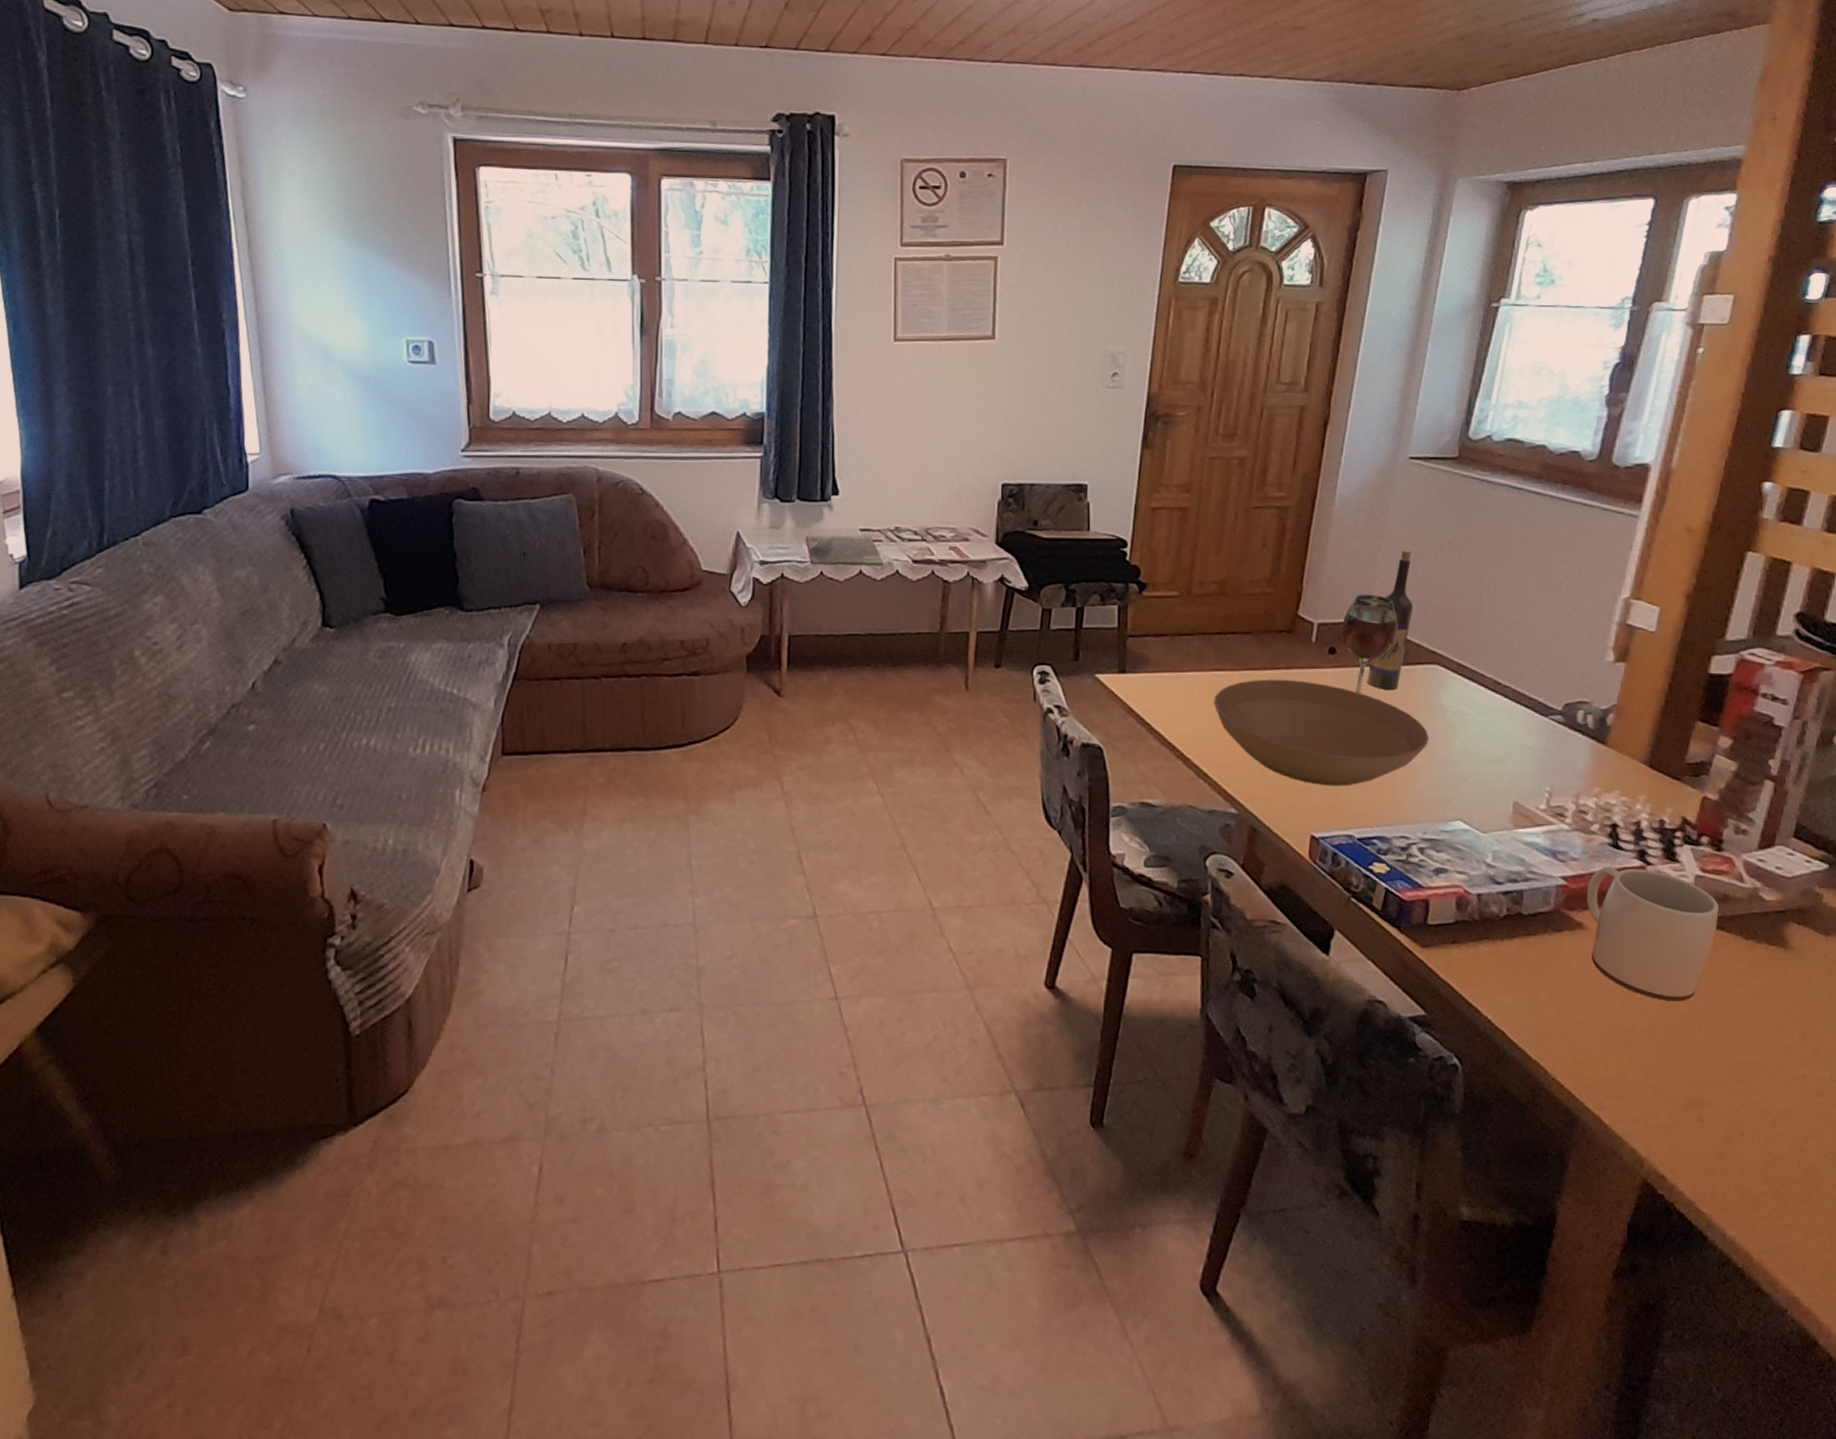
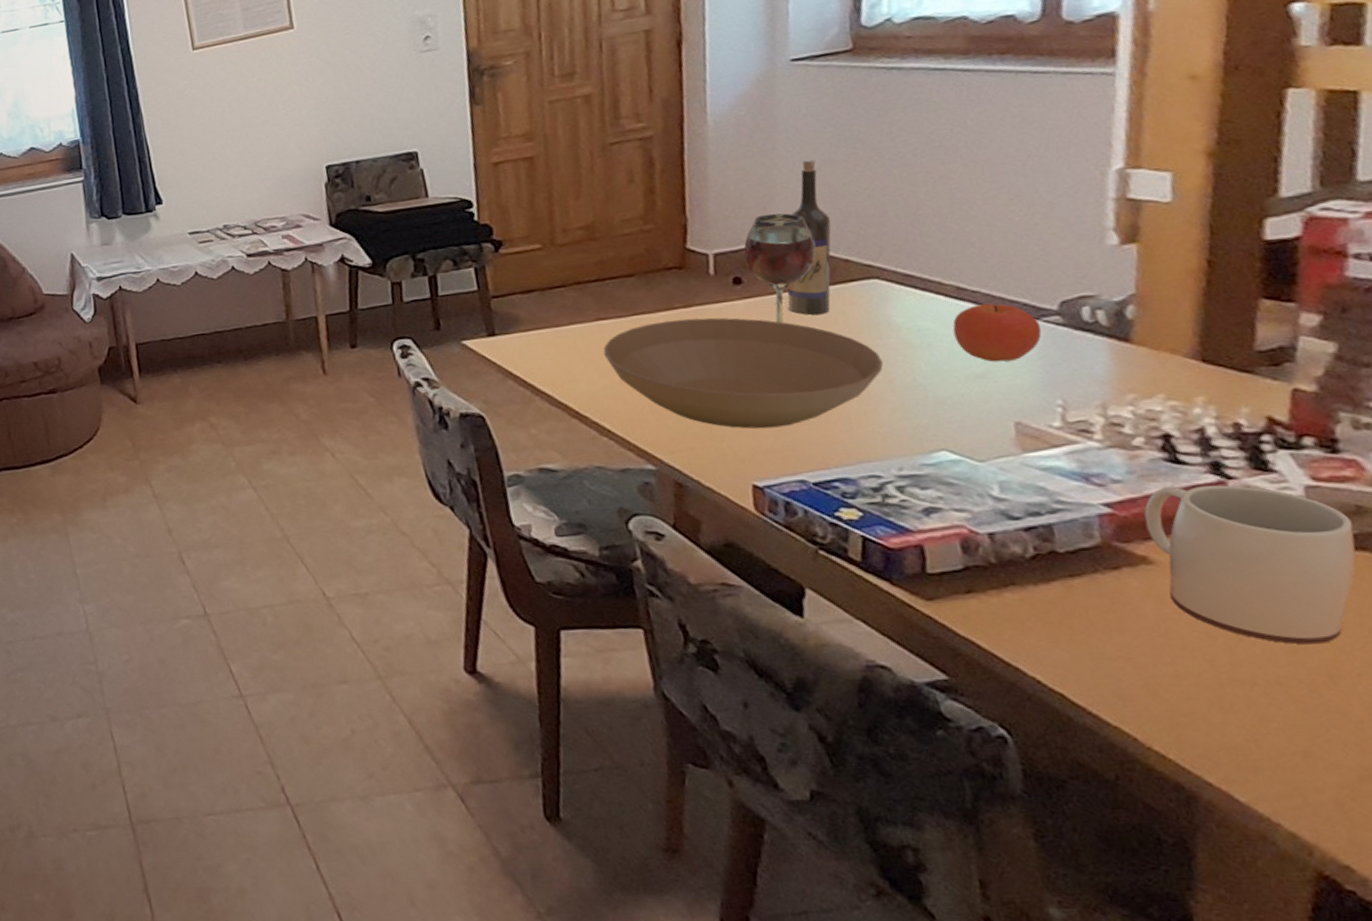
magazine: present [806,536,883,566] -> none [137,238,218,273]
fruit: none [1485,697,1547,749] -> present [952,302,1042,362]

